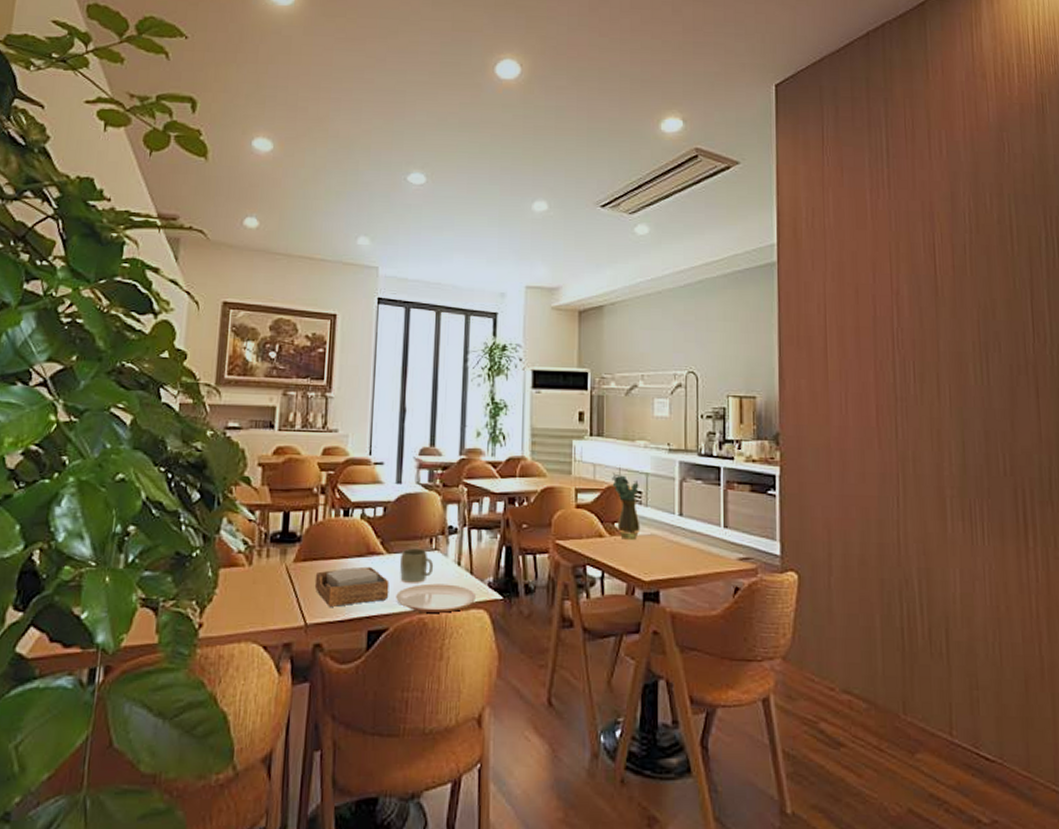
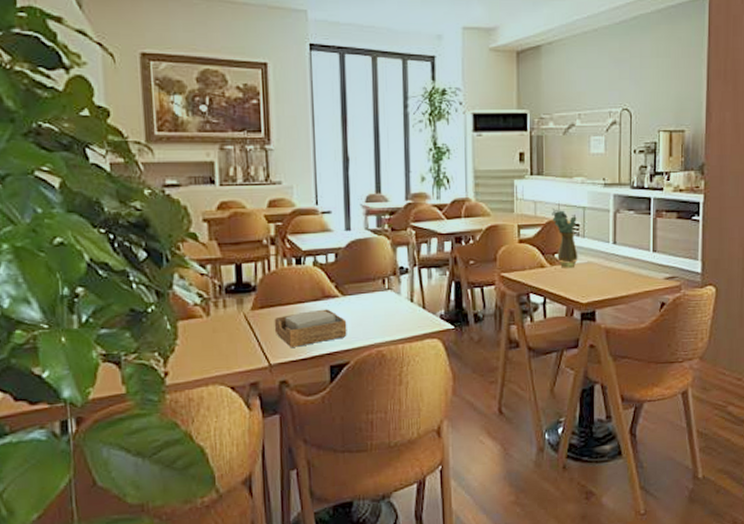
plate: present [396,583,477,614] -> none [354,319,430,347]
mug: present [399,548,434,584] -> none [355,289,388,322]

